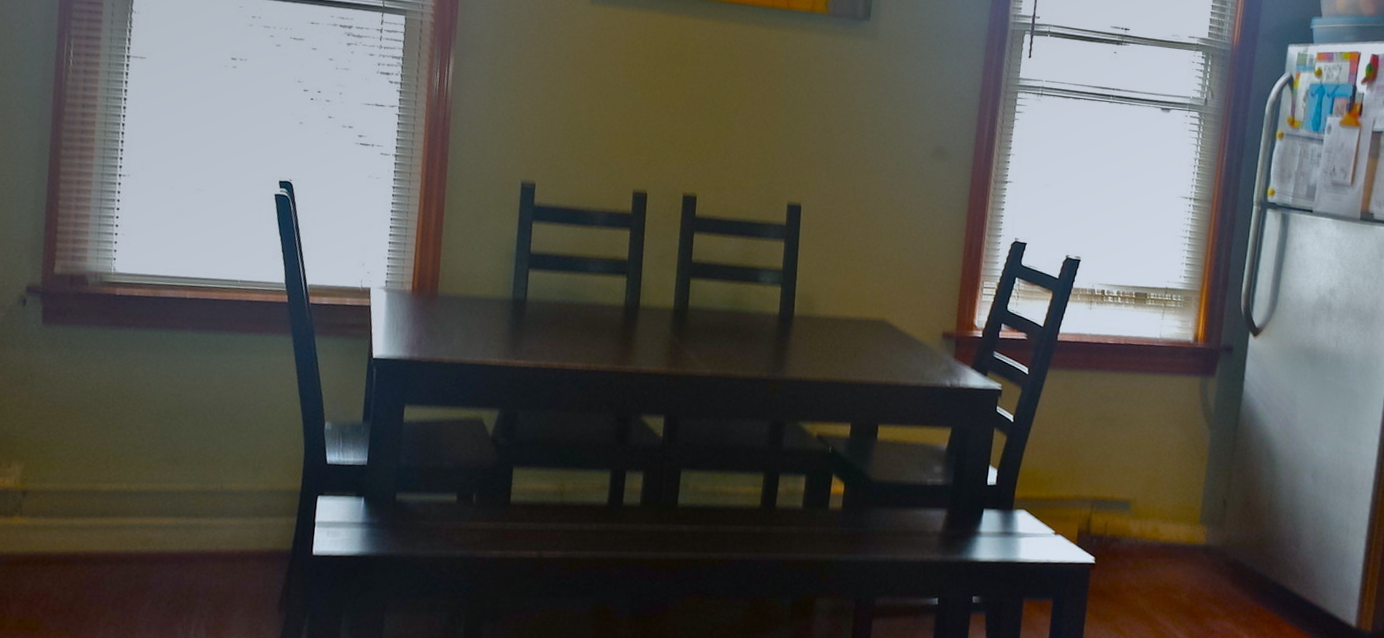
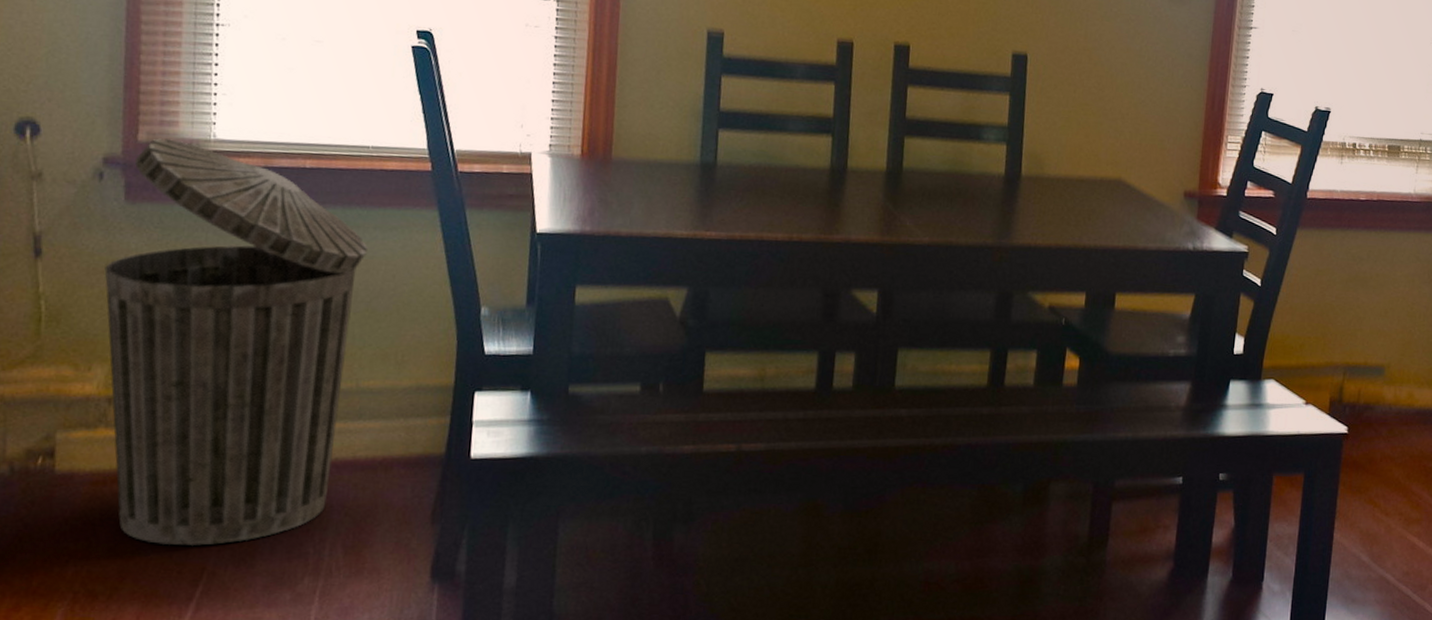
trash can: none [24,271,234,622] -> present [104,138,367,547]

